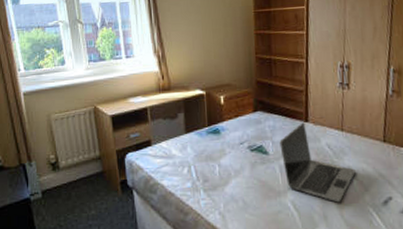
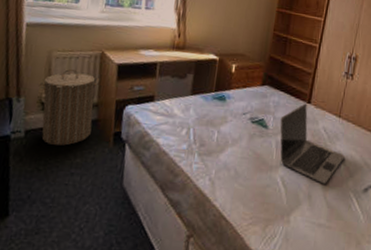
laundry hamper: none [44,128,99,201] -> present [37,69,100,146]

